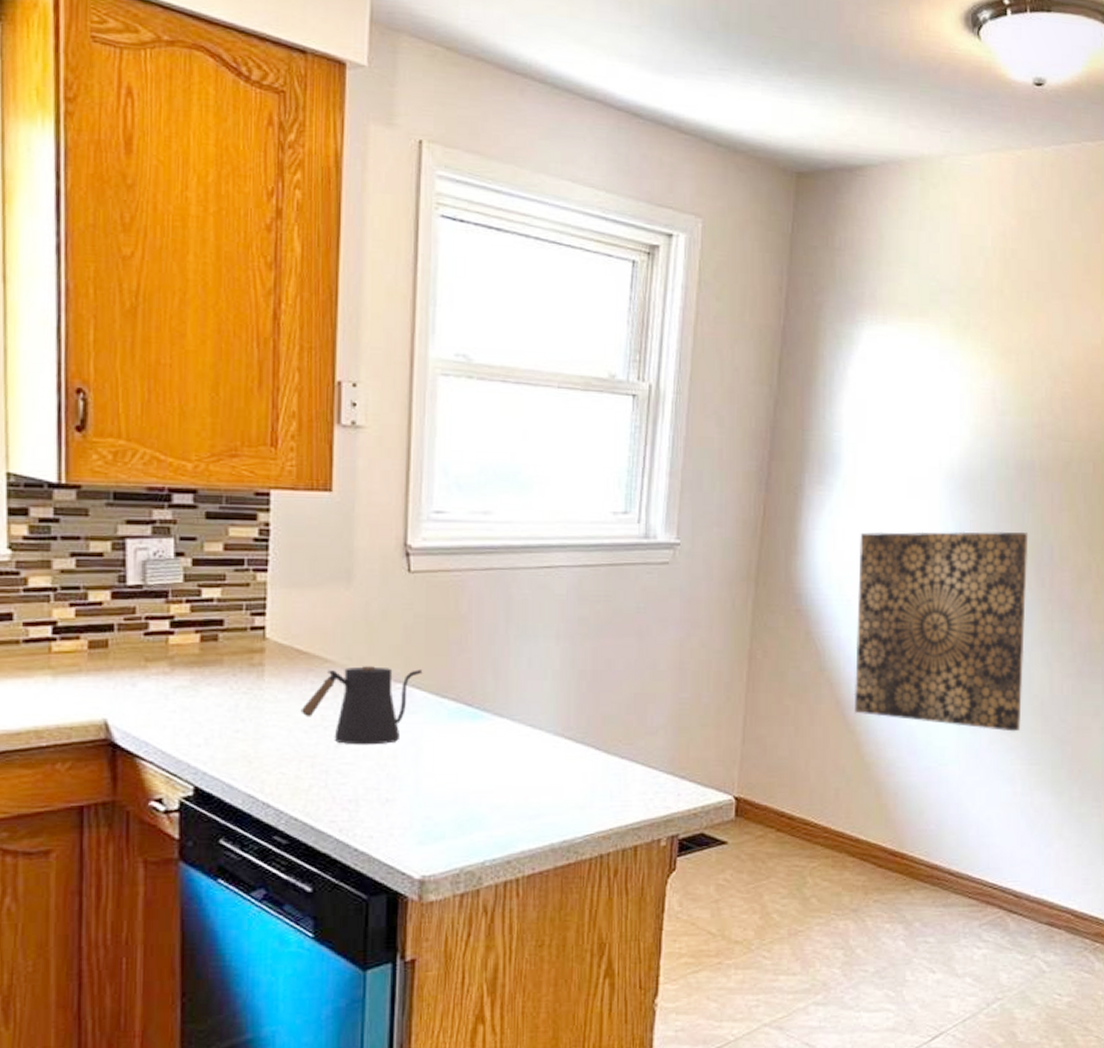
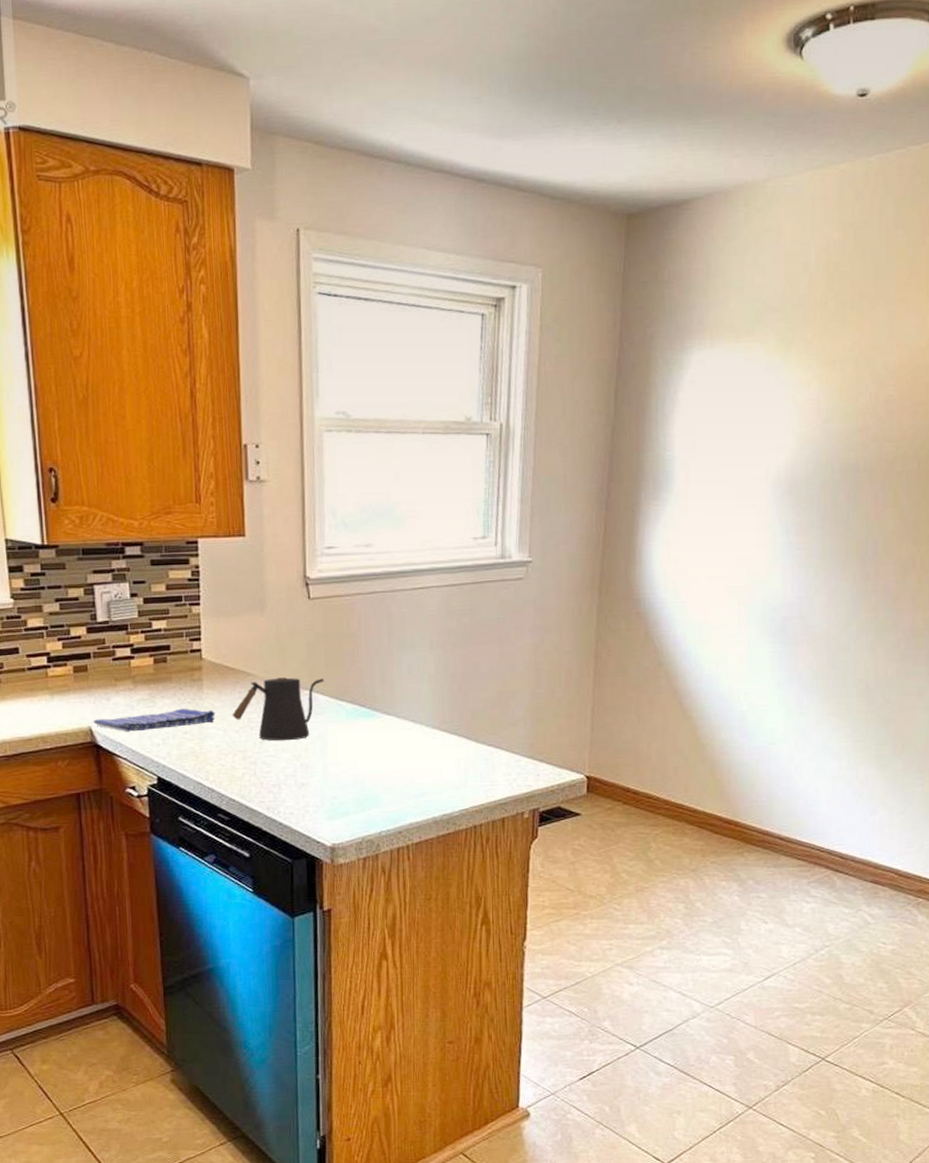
dish towel: none [110,699,279,728] -> present [93,708,216,732]
wall art: present [854,531,1028,732] -> none [689,531,853,713]

